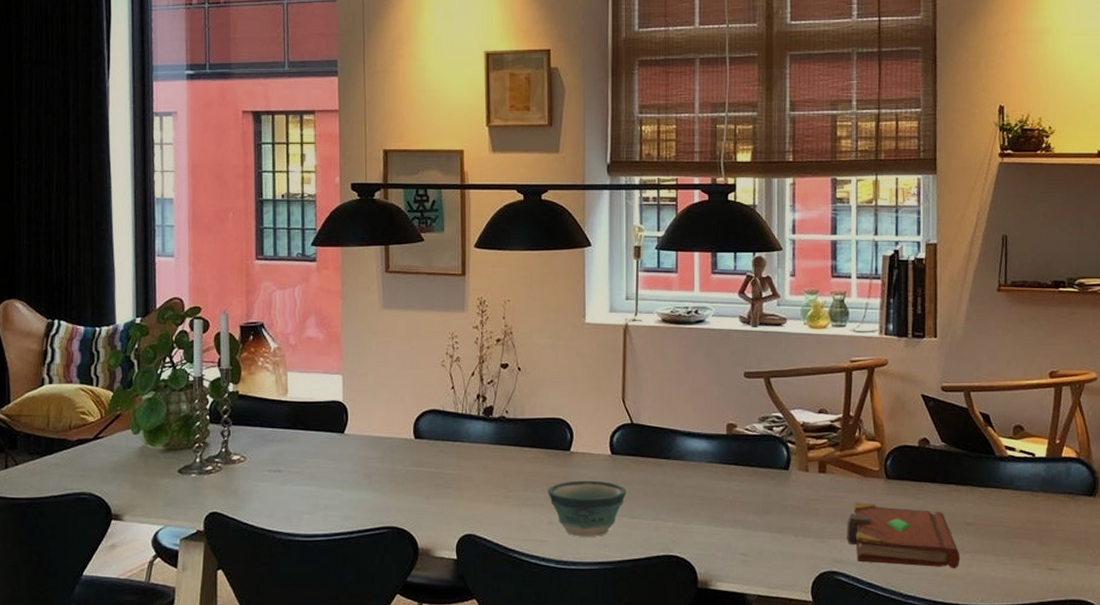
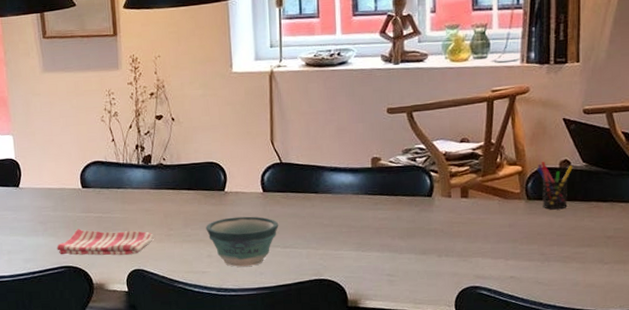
dish towel: none [380,484,490,517] -> present [56,229,154,256]
book: present [846,501,960,569] -> none [488,222,600,279]
pen holder: none [896,438,932,490] -> present [537,161,573,209]

